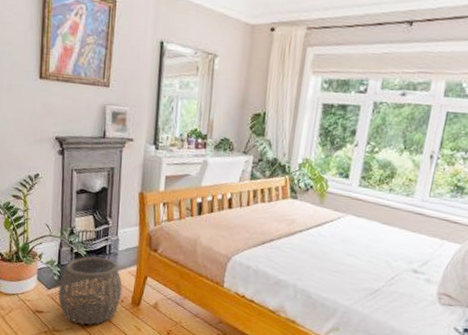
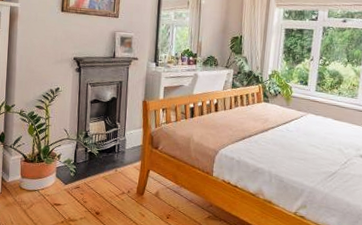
woven basket: present [57,256,123,326] -> none [73,155,129,214]

